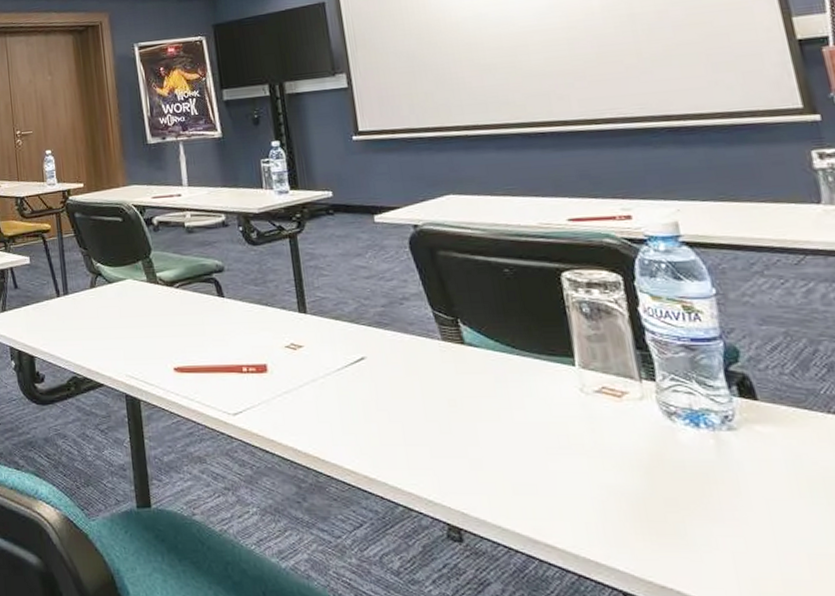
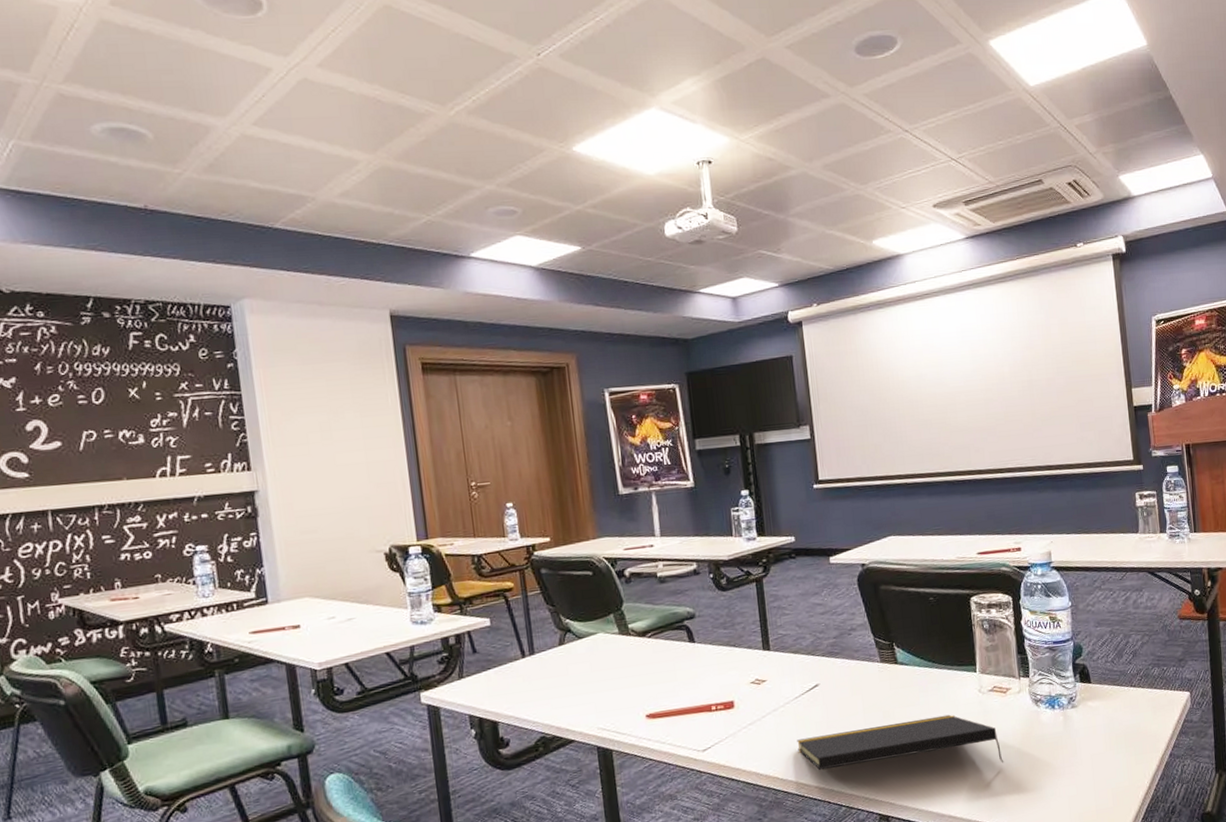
notepad: none [340,414,625,489] -> present [797,714,1004,771]

